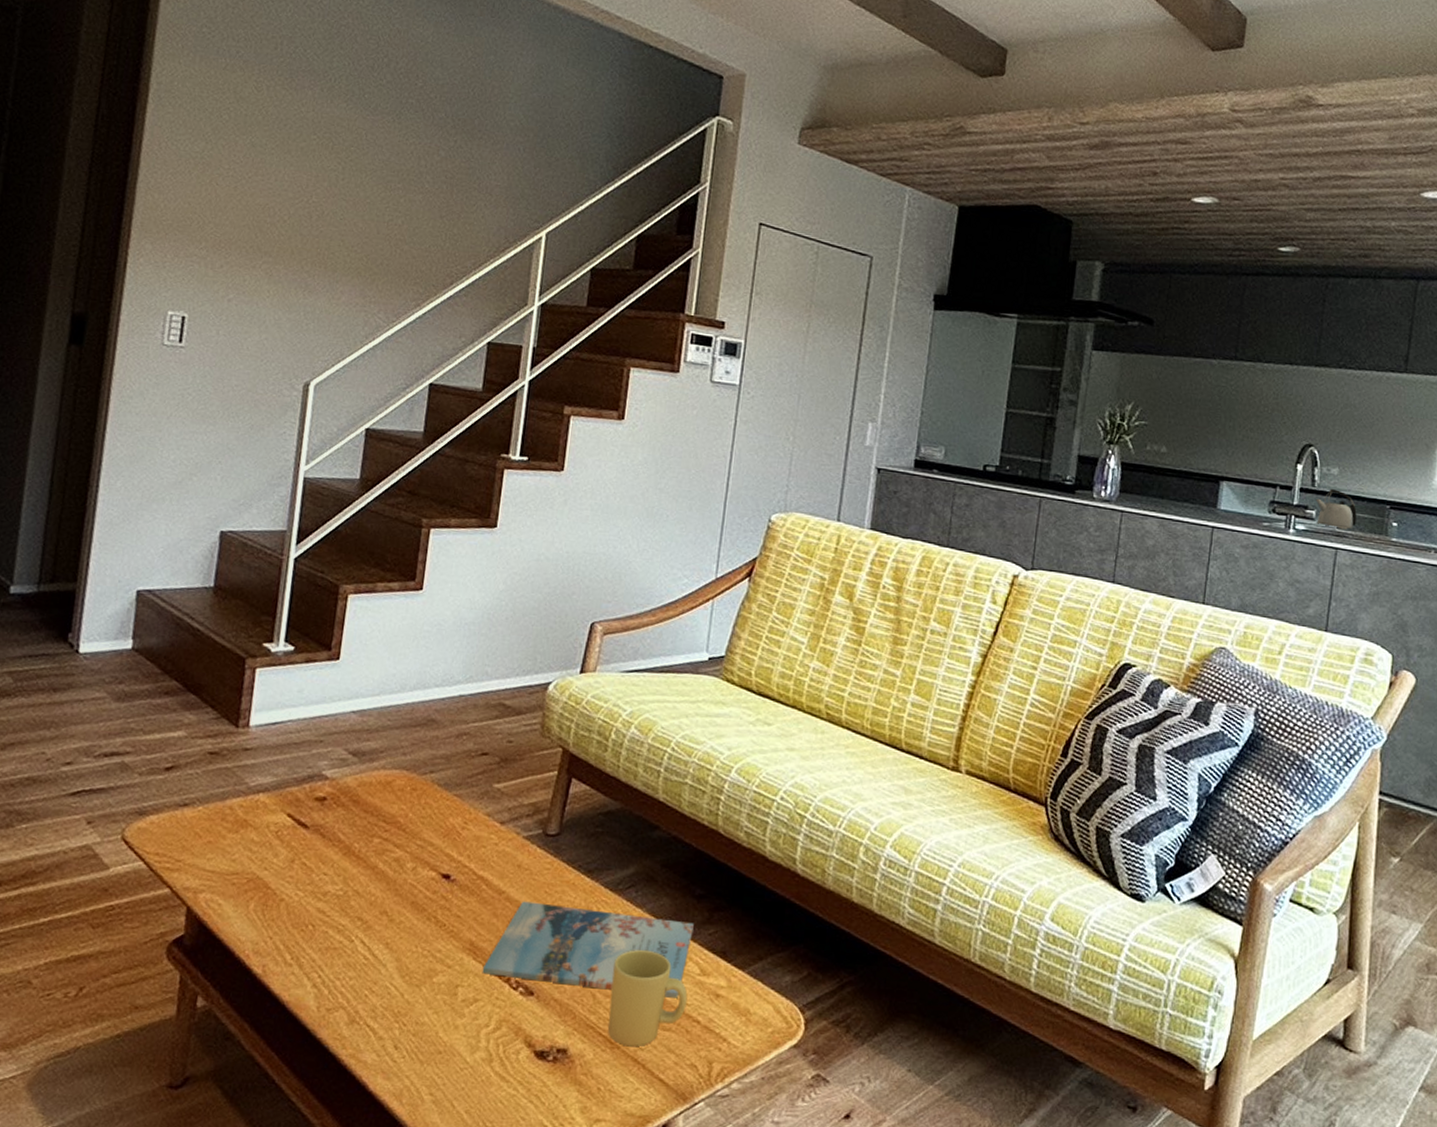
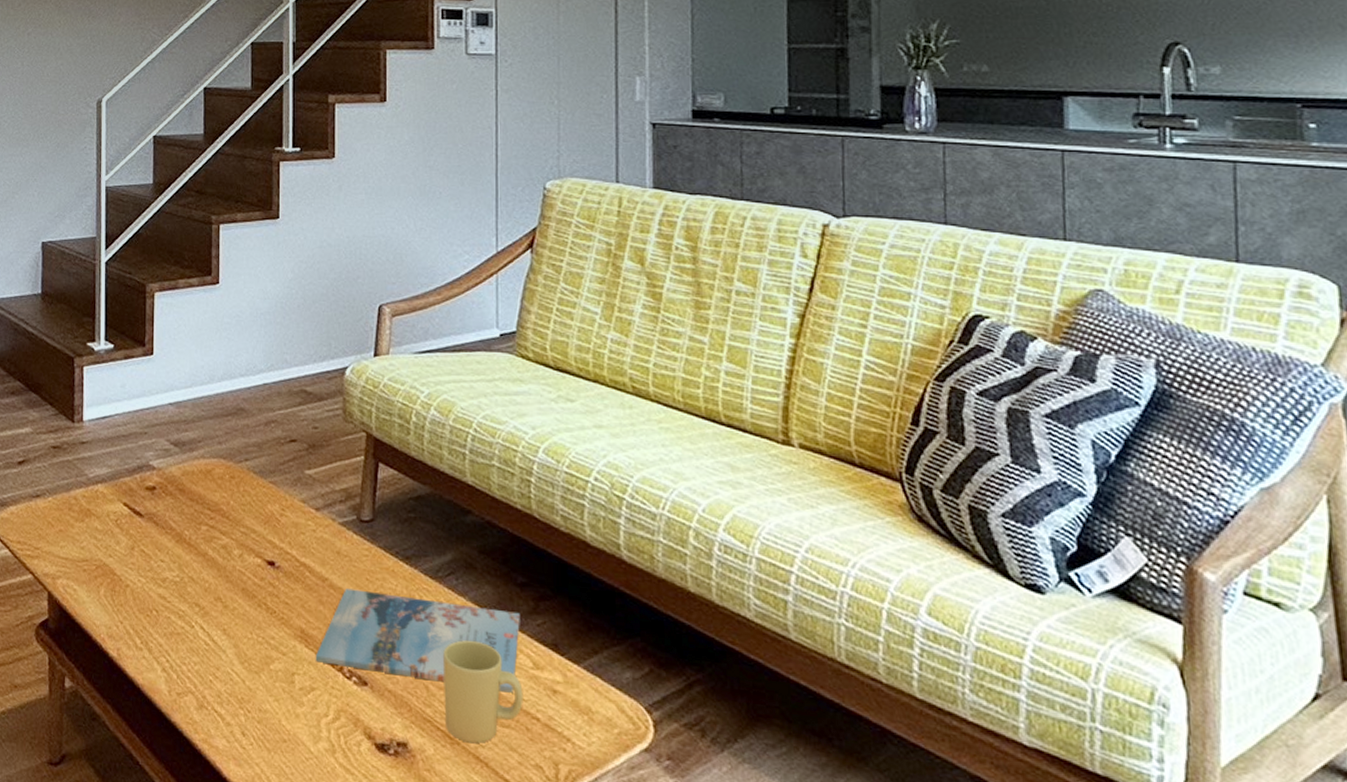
kettle: present [1315,488,1357,530] -> none [1195,90,1257,138]

